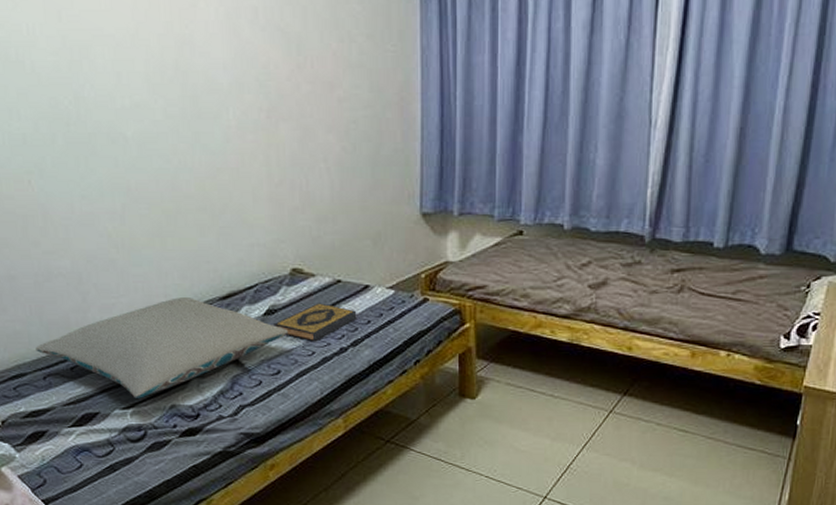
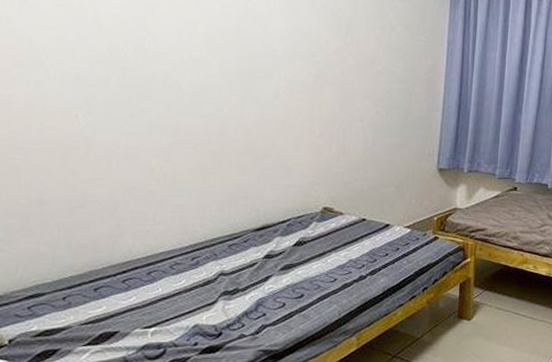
pillow: present [35,297,288,399] -> none [58,227,314,318]
hardback book: present [273,303,357,342] -> none [301,237,377,270]

